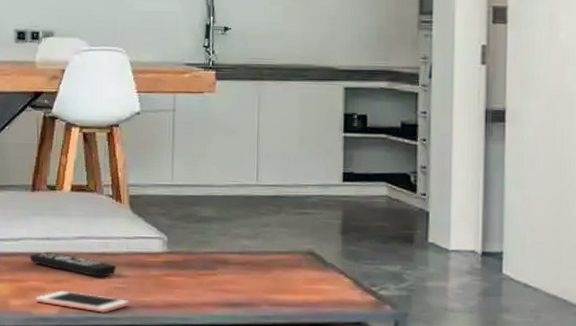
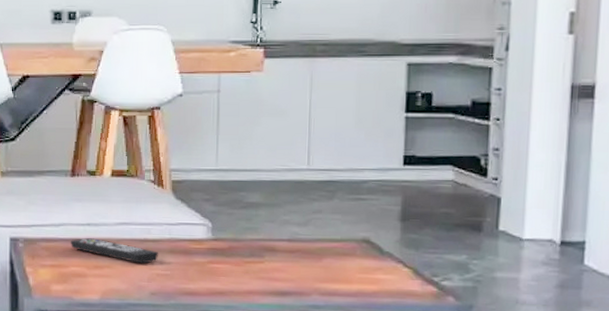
cell phone: present [35,290,129,313] -> none [77,276,172,300]

